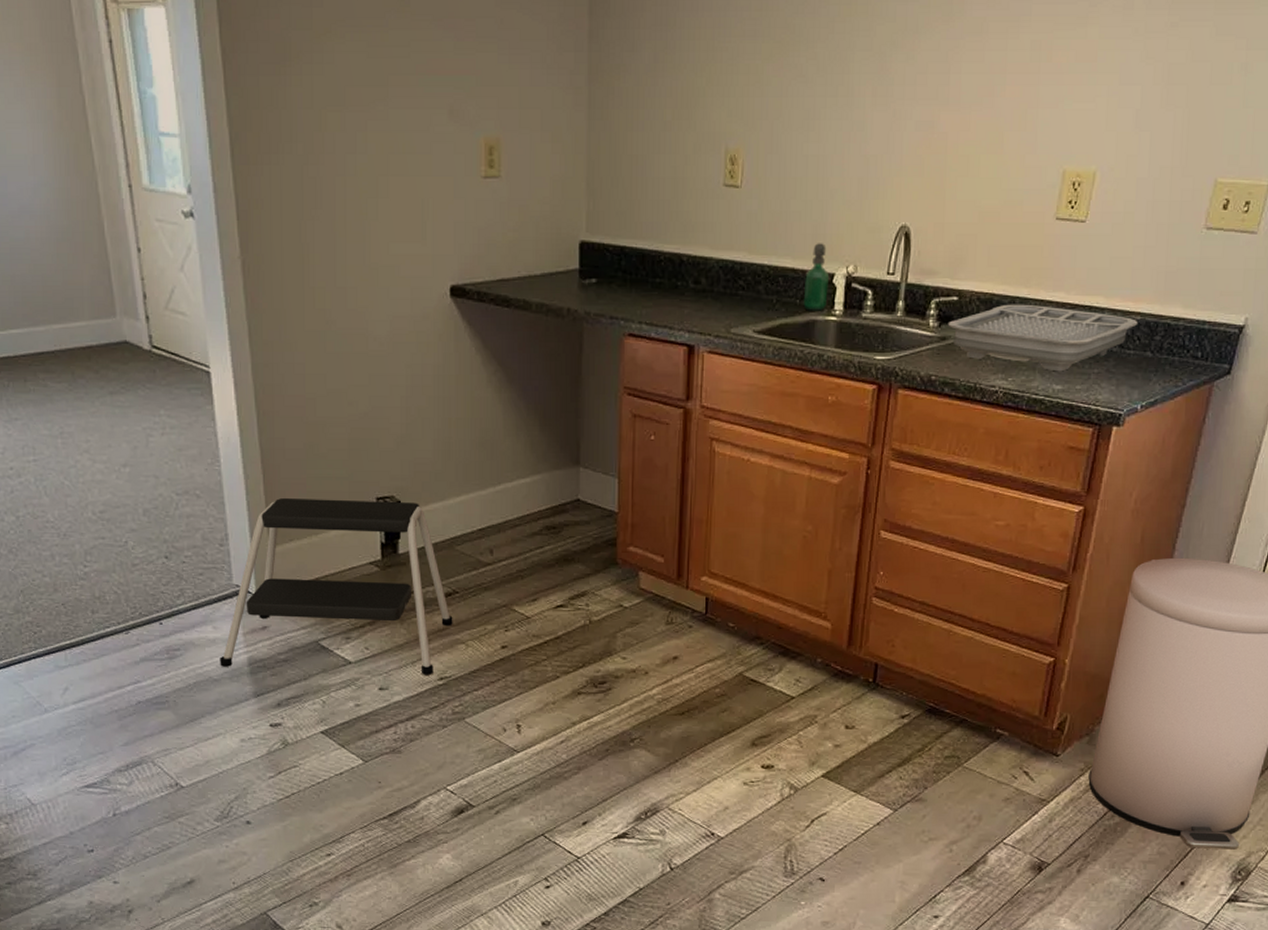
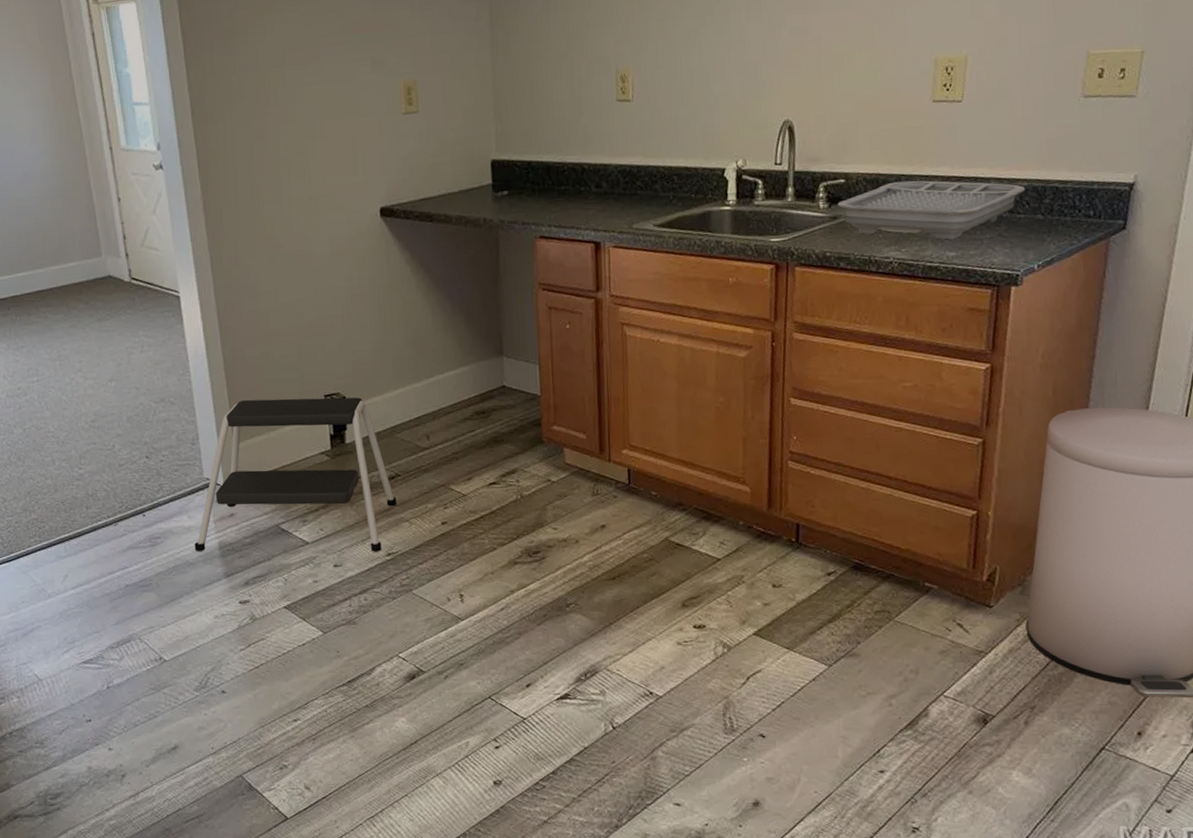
soap dispenser: present [803,243,829,311] -> none [697,142,721,203]

